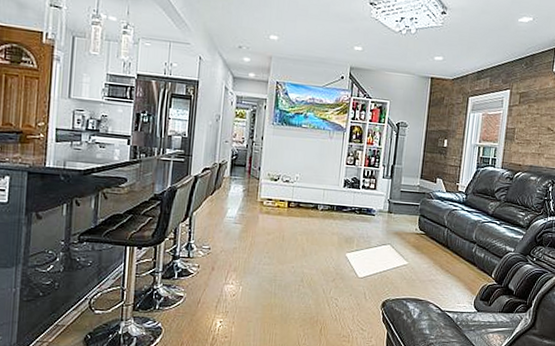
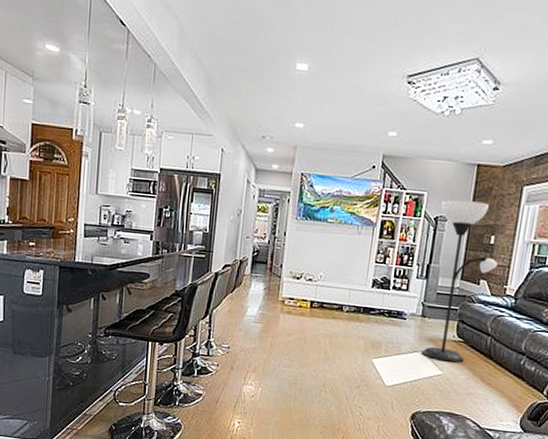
floor lamp: none [389,108,451,253] -> present [421,199,499,363]

